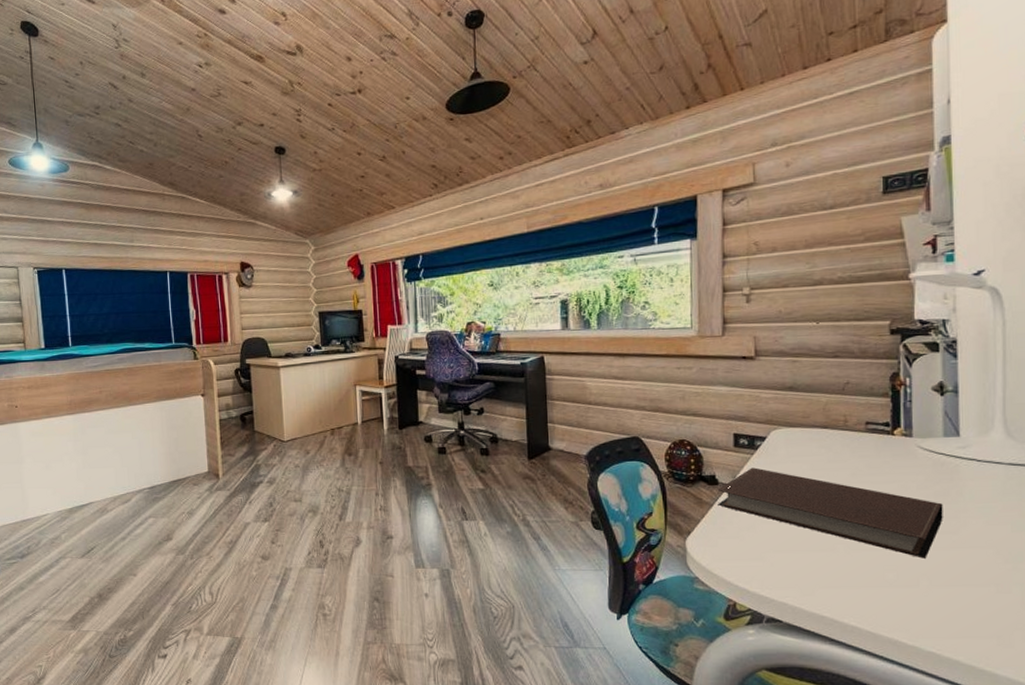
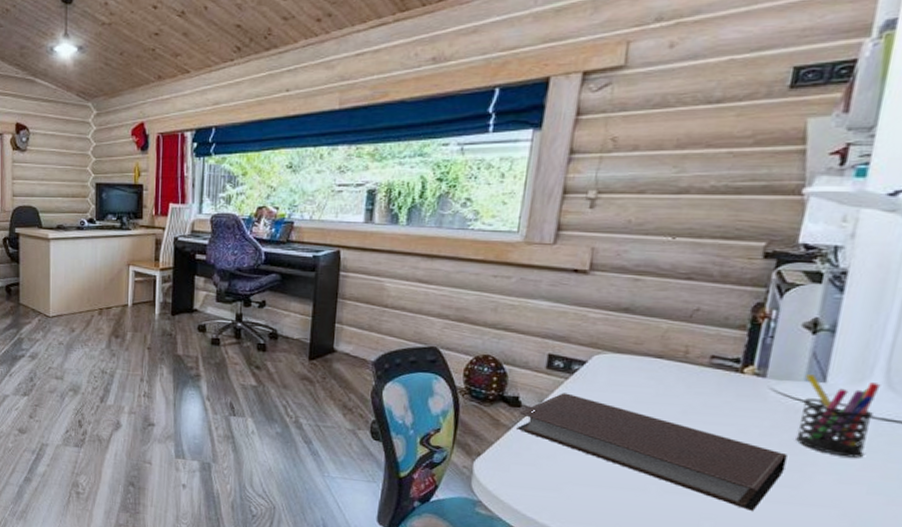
pen holder: none [943,431,1002,501] -> present [795,374,881,458]

